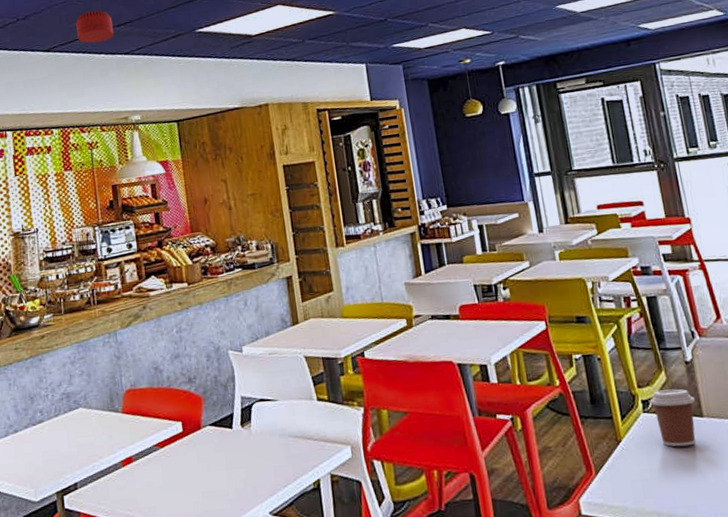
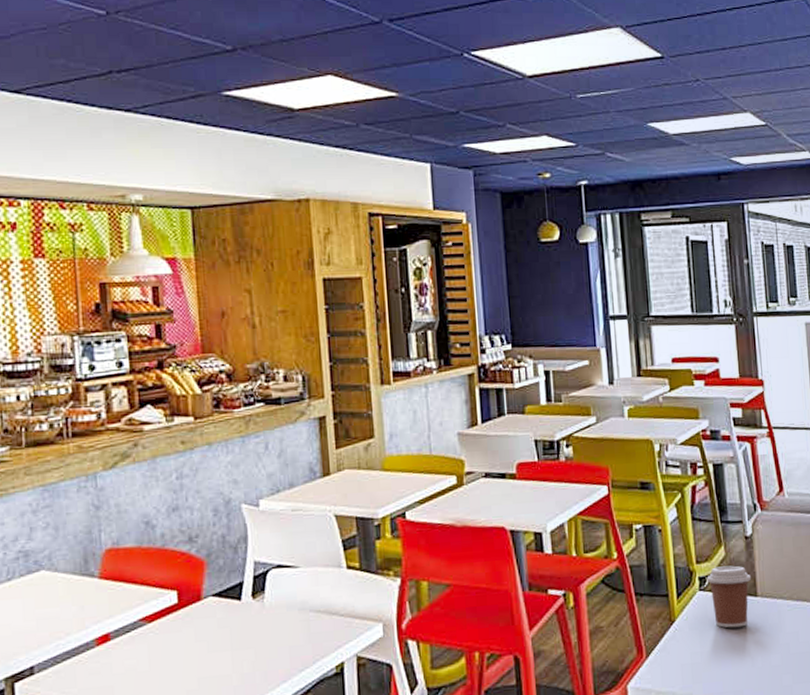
smoke detector: present [76,10,114,43] -> none [59,47,112,90]

